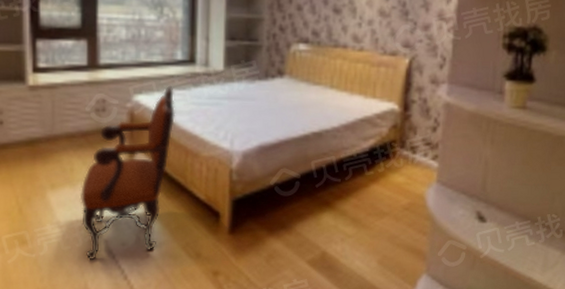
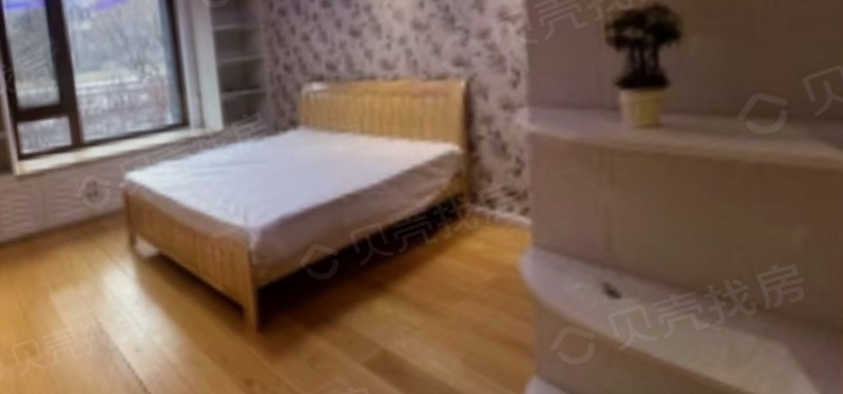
armchair: present [81,85,176,261] -> none [83,156,176,370]

